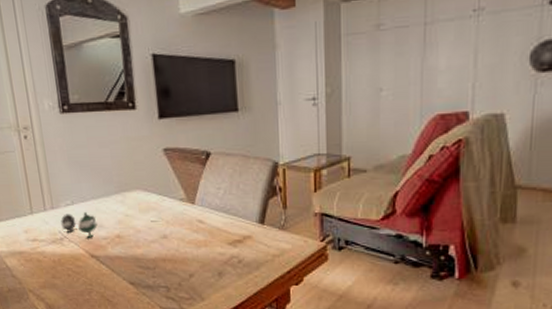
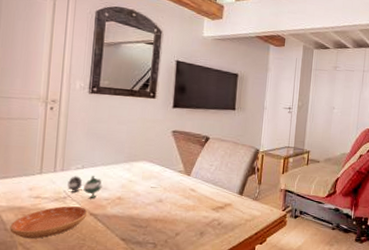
saucer: none [16,248,89,286] -> present [10,206,88,239]

